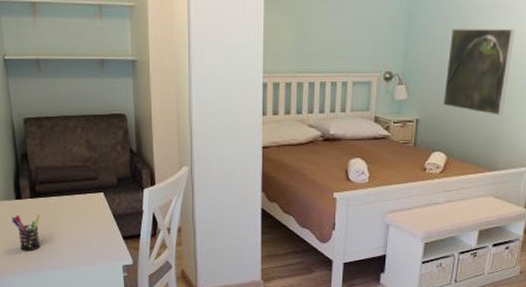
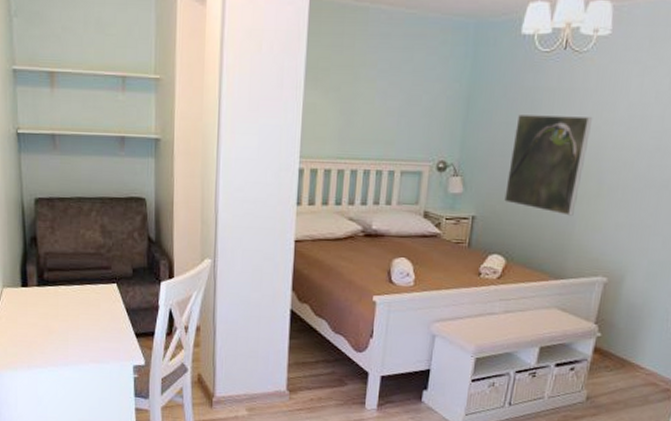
pen holder: present [12,214,40,251] -> none [16,303,47,345]

